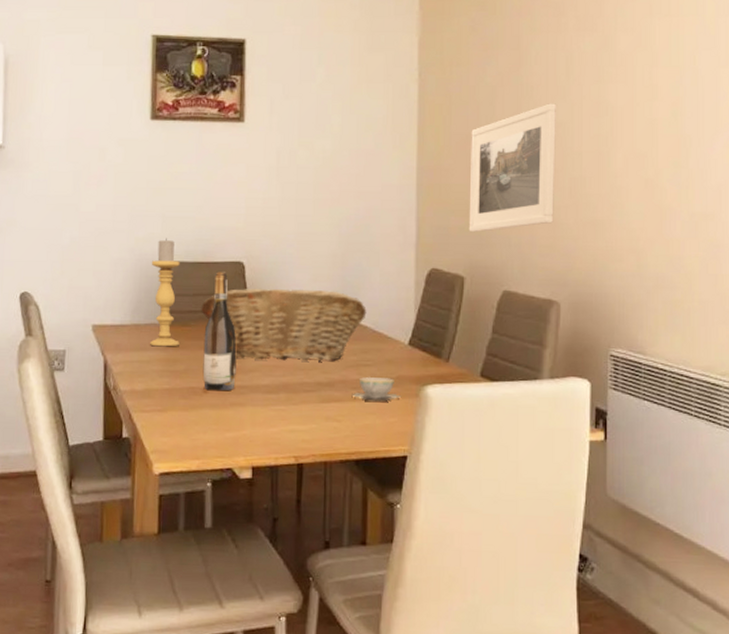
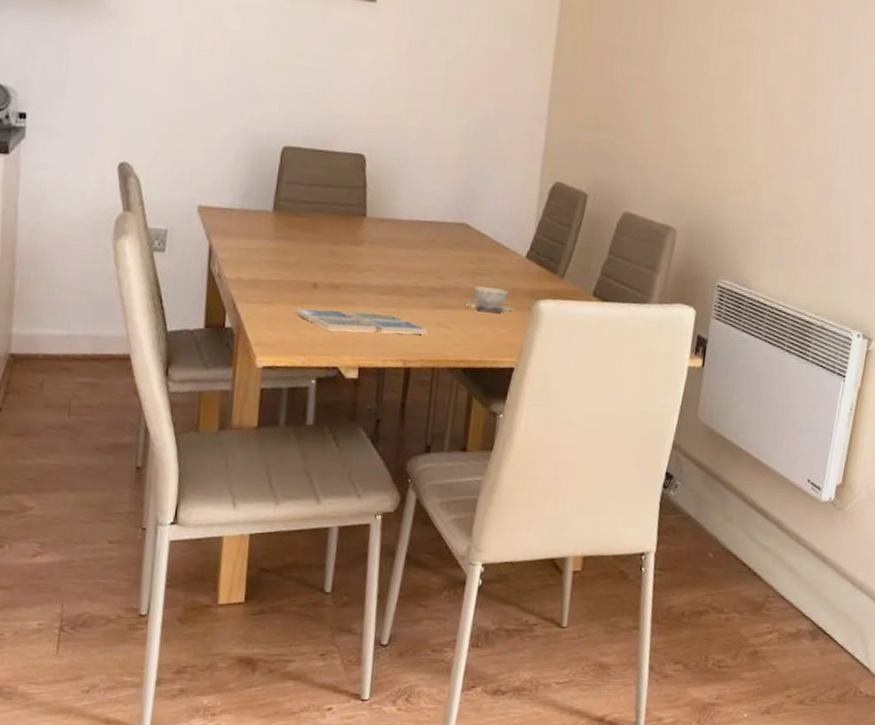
candle holder: present [150,238,180,347] -> none [260,119,297,237]
drink coaster: none [187,412,317,433] -> present [294,308,427,335]
fruit basket: present [201,288,367,362] -> none [316,182,488,267]
wine bottle: present [203,272,237,391] -> none [314,162,352,288]
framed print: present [468,103,556,233] -> none [597,23,697,150]

